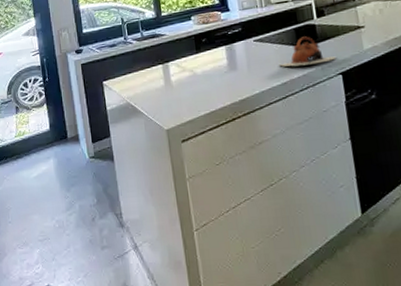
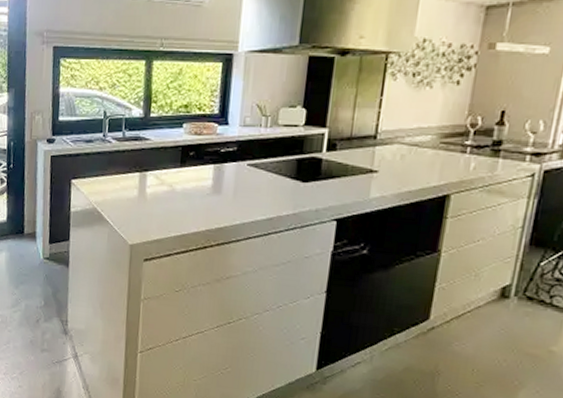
teapot: present [279,36,335,67] -> none [269,170,334,204]

